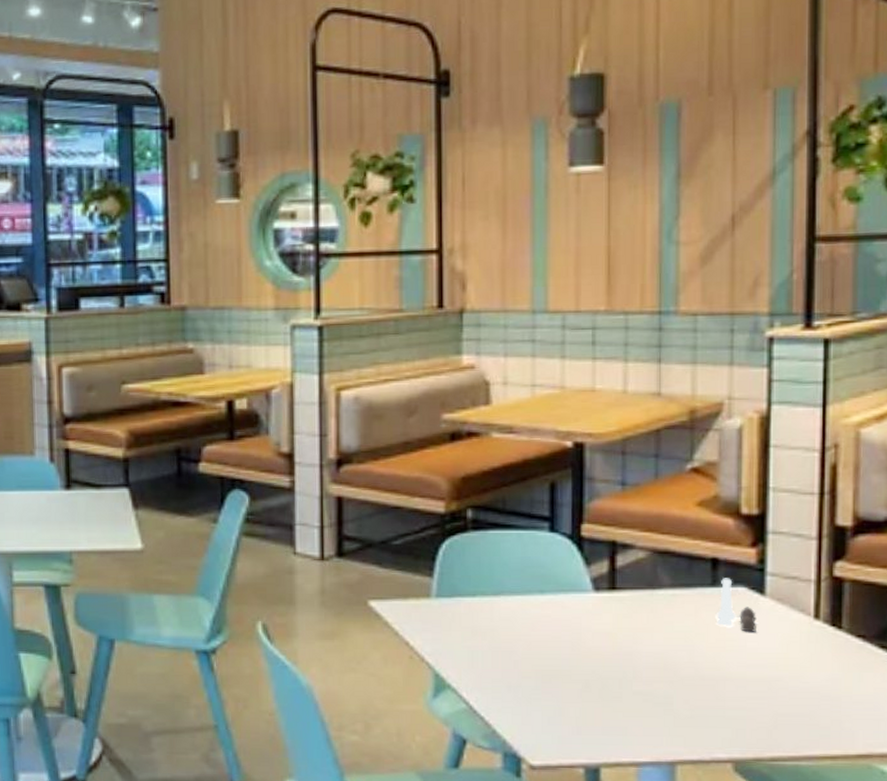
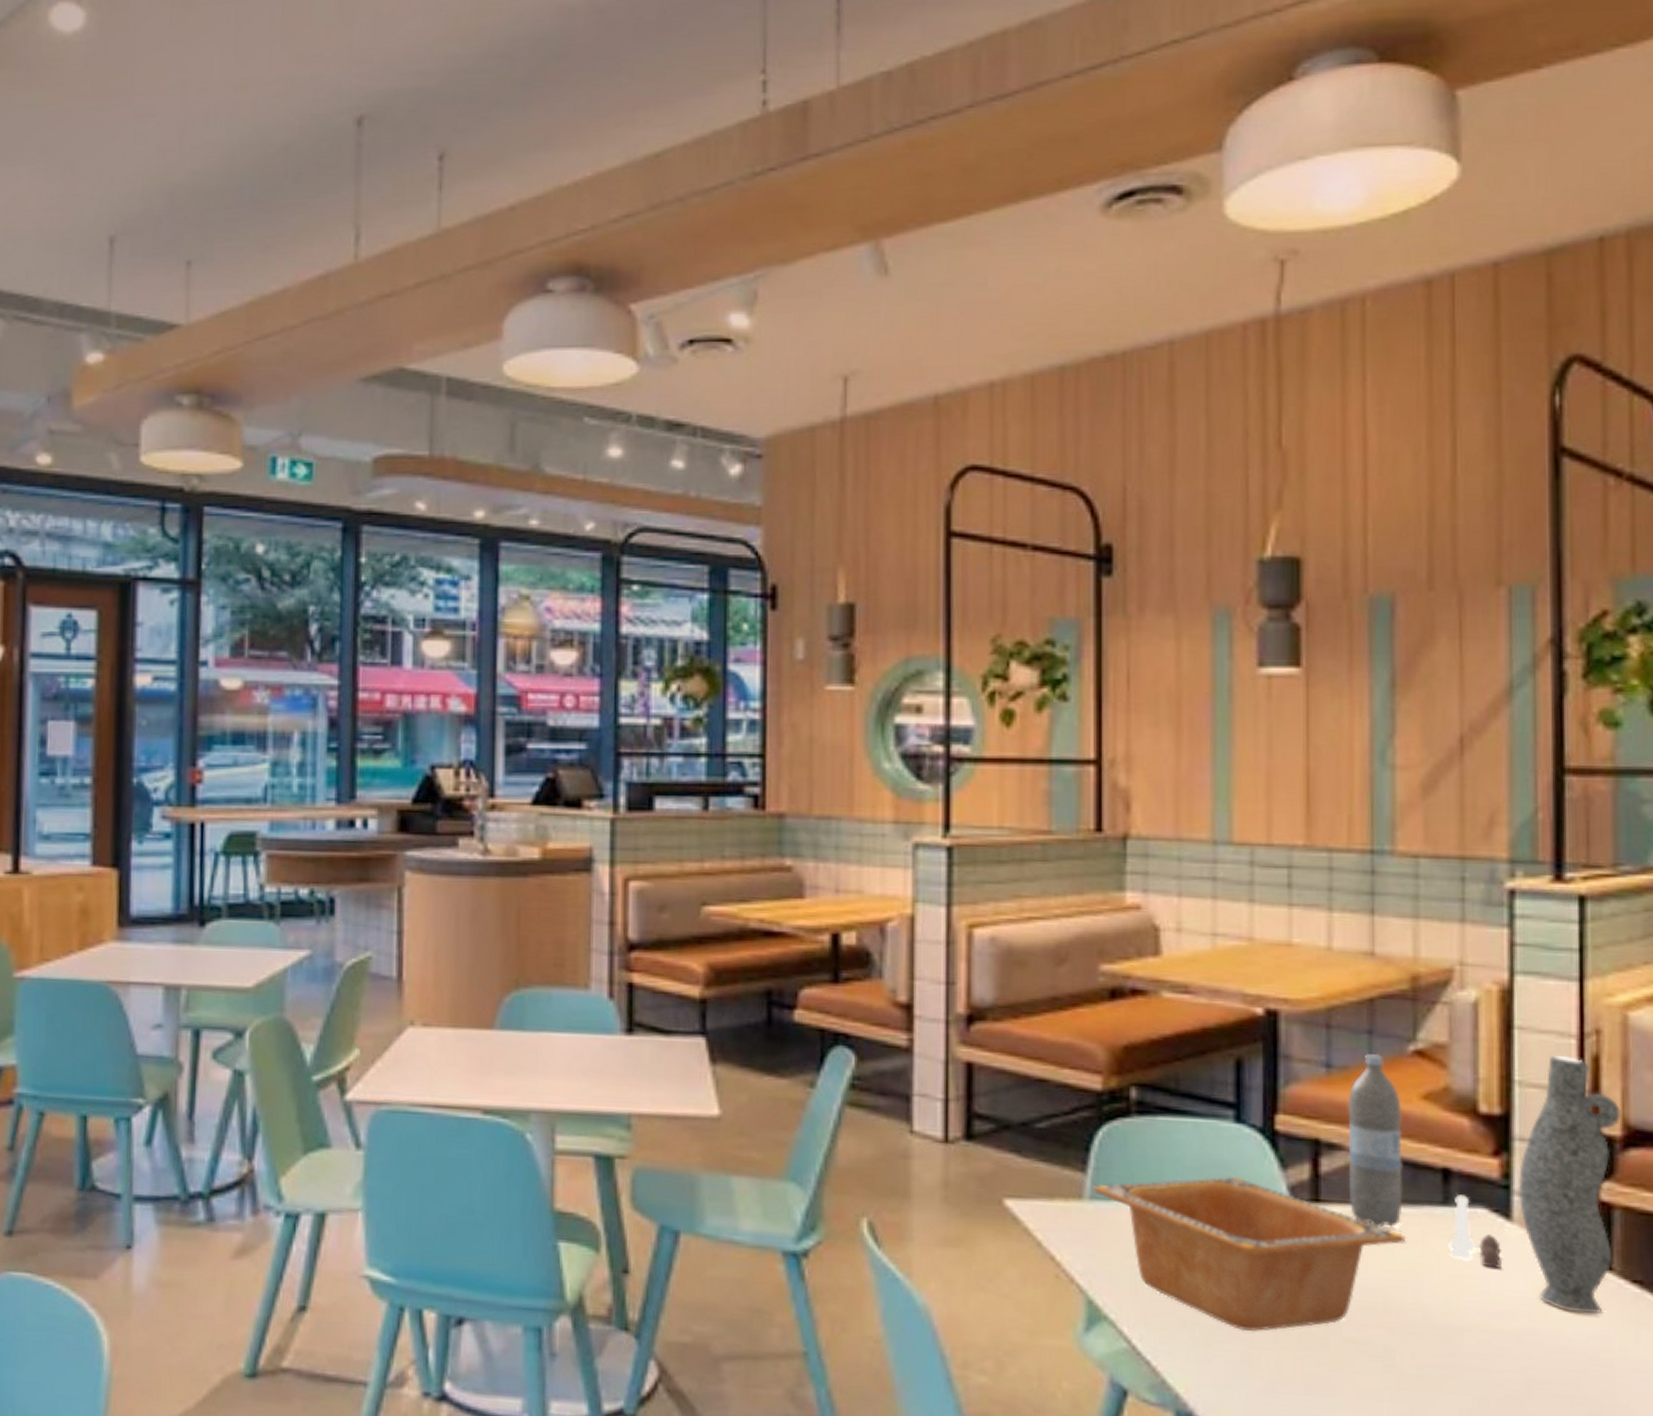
serving bowl: none [439,574,682,691] -> present [1093,1176,1405,1332]
water bottle: none [638,473,681,606] -> present [1347,1054,1403,1228]
vase: none [770,465,852,663] -> present [1517,1055,1621,1314]

